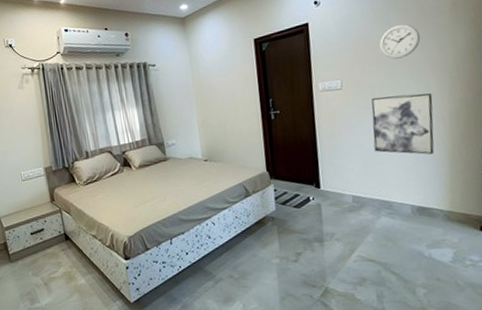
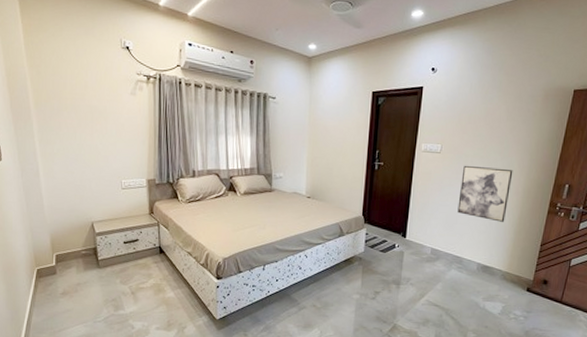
wall clock: present [379,23,421,59] -> none [478,104,514,135]

